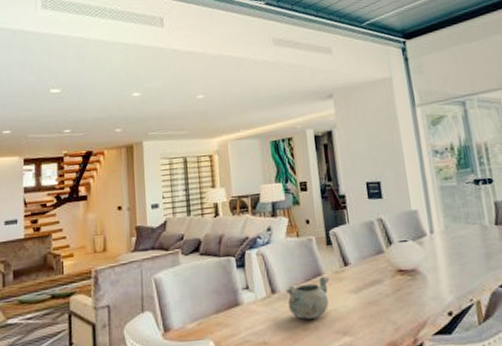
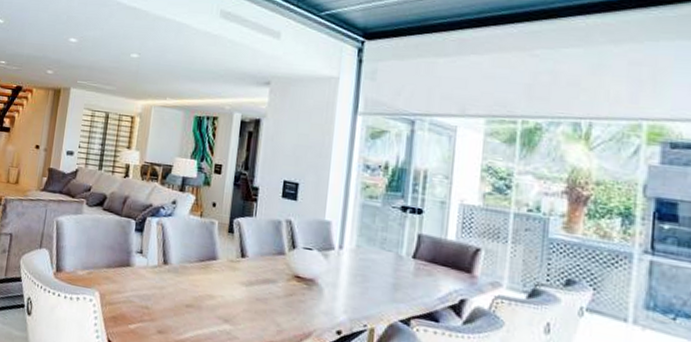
decorative bowl: present [286,276,330,319] -> none [176,261,223,299]

